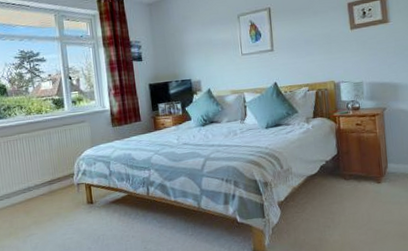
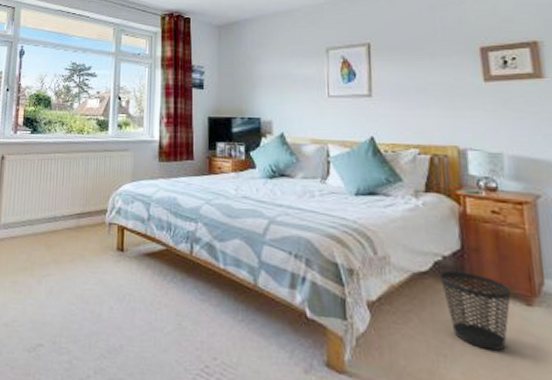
wastebasket: none [325,169,368,217] -> present [440,271,511,351]

